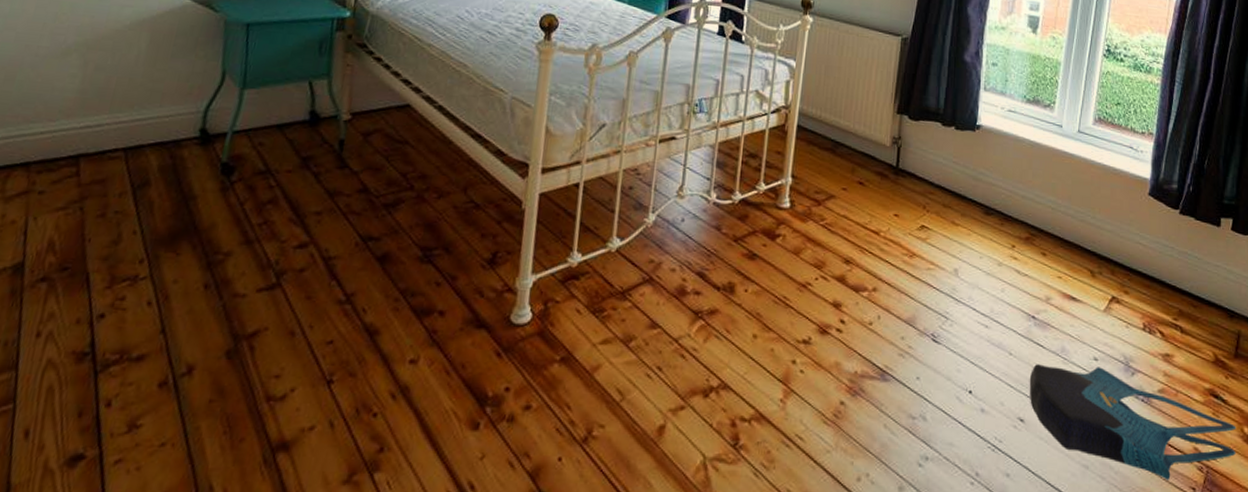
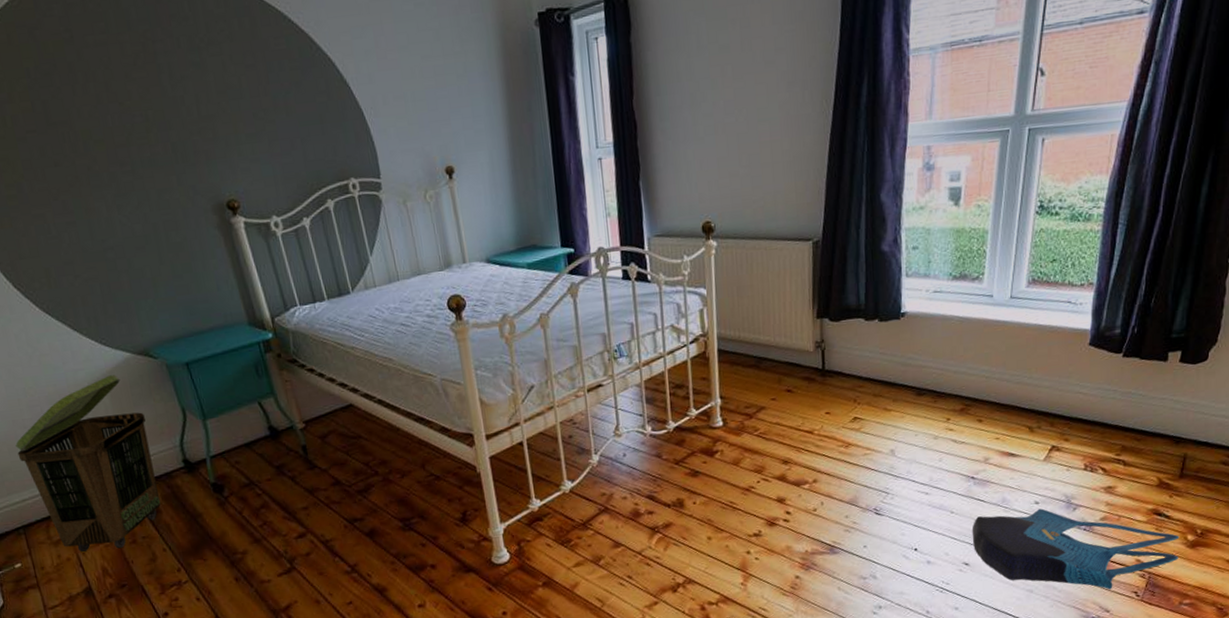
laundry basket: none [12,18,179,221] -> present [15,375,161,553]

